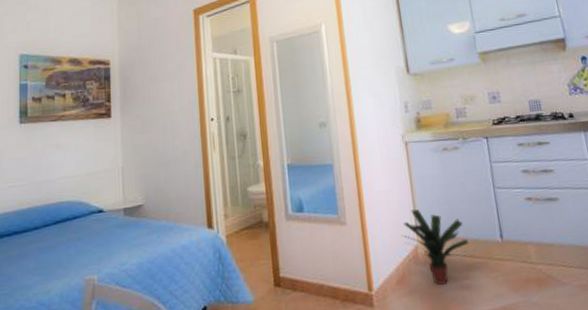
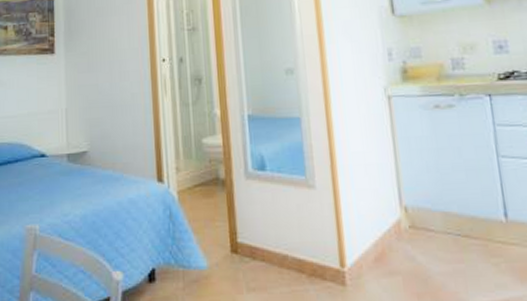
potted plant: present [401,208,470,285] -> none [381,175,465,267]

